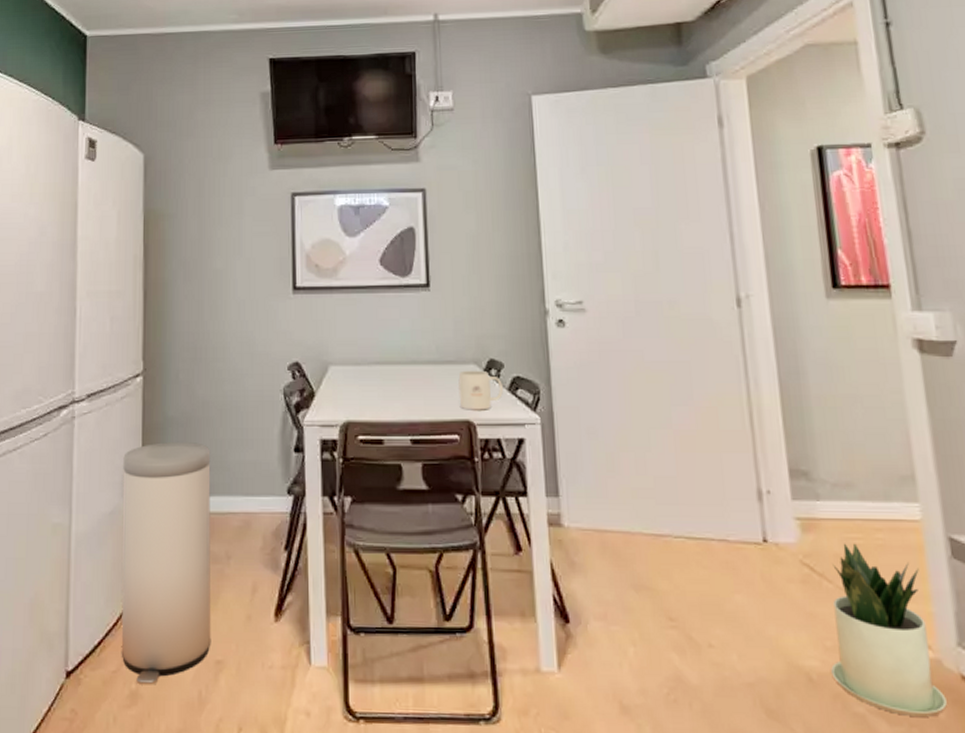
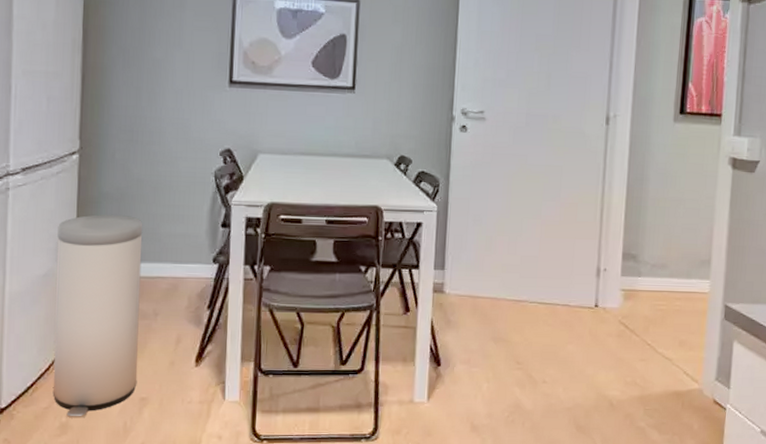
mug: present [458,370,503,410] -> none [371,164,409,198]
planter: present [831,543,947,717] -> none [627,308,701,428]

